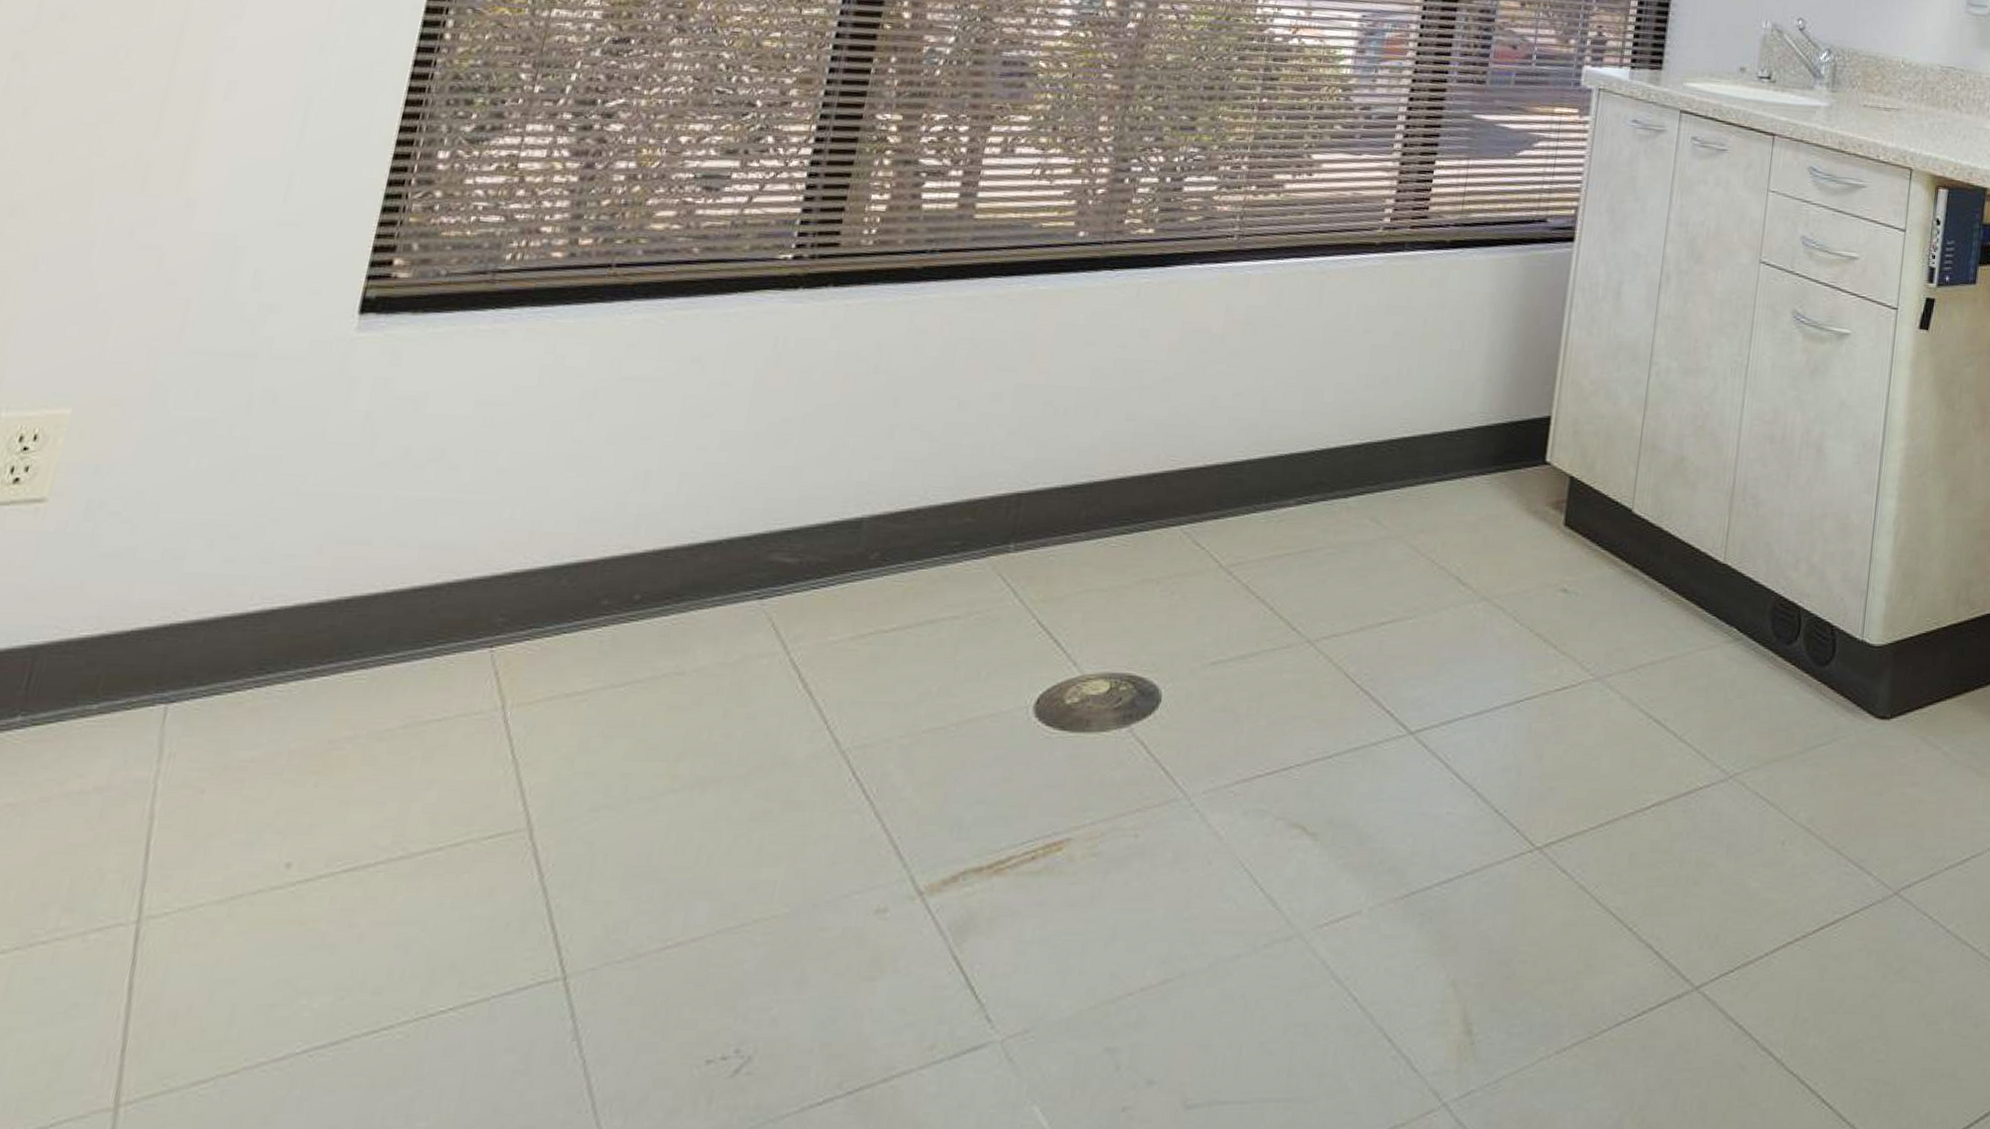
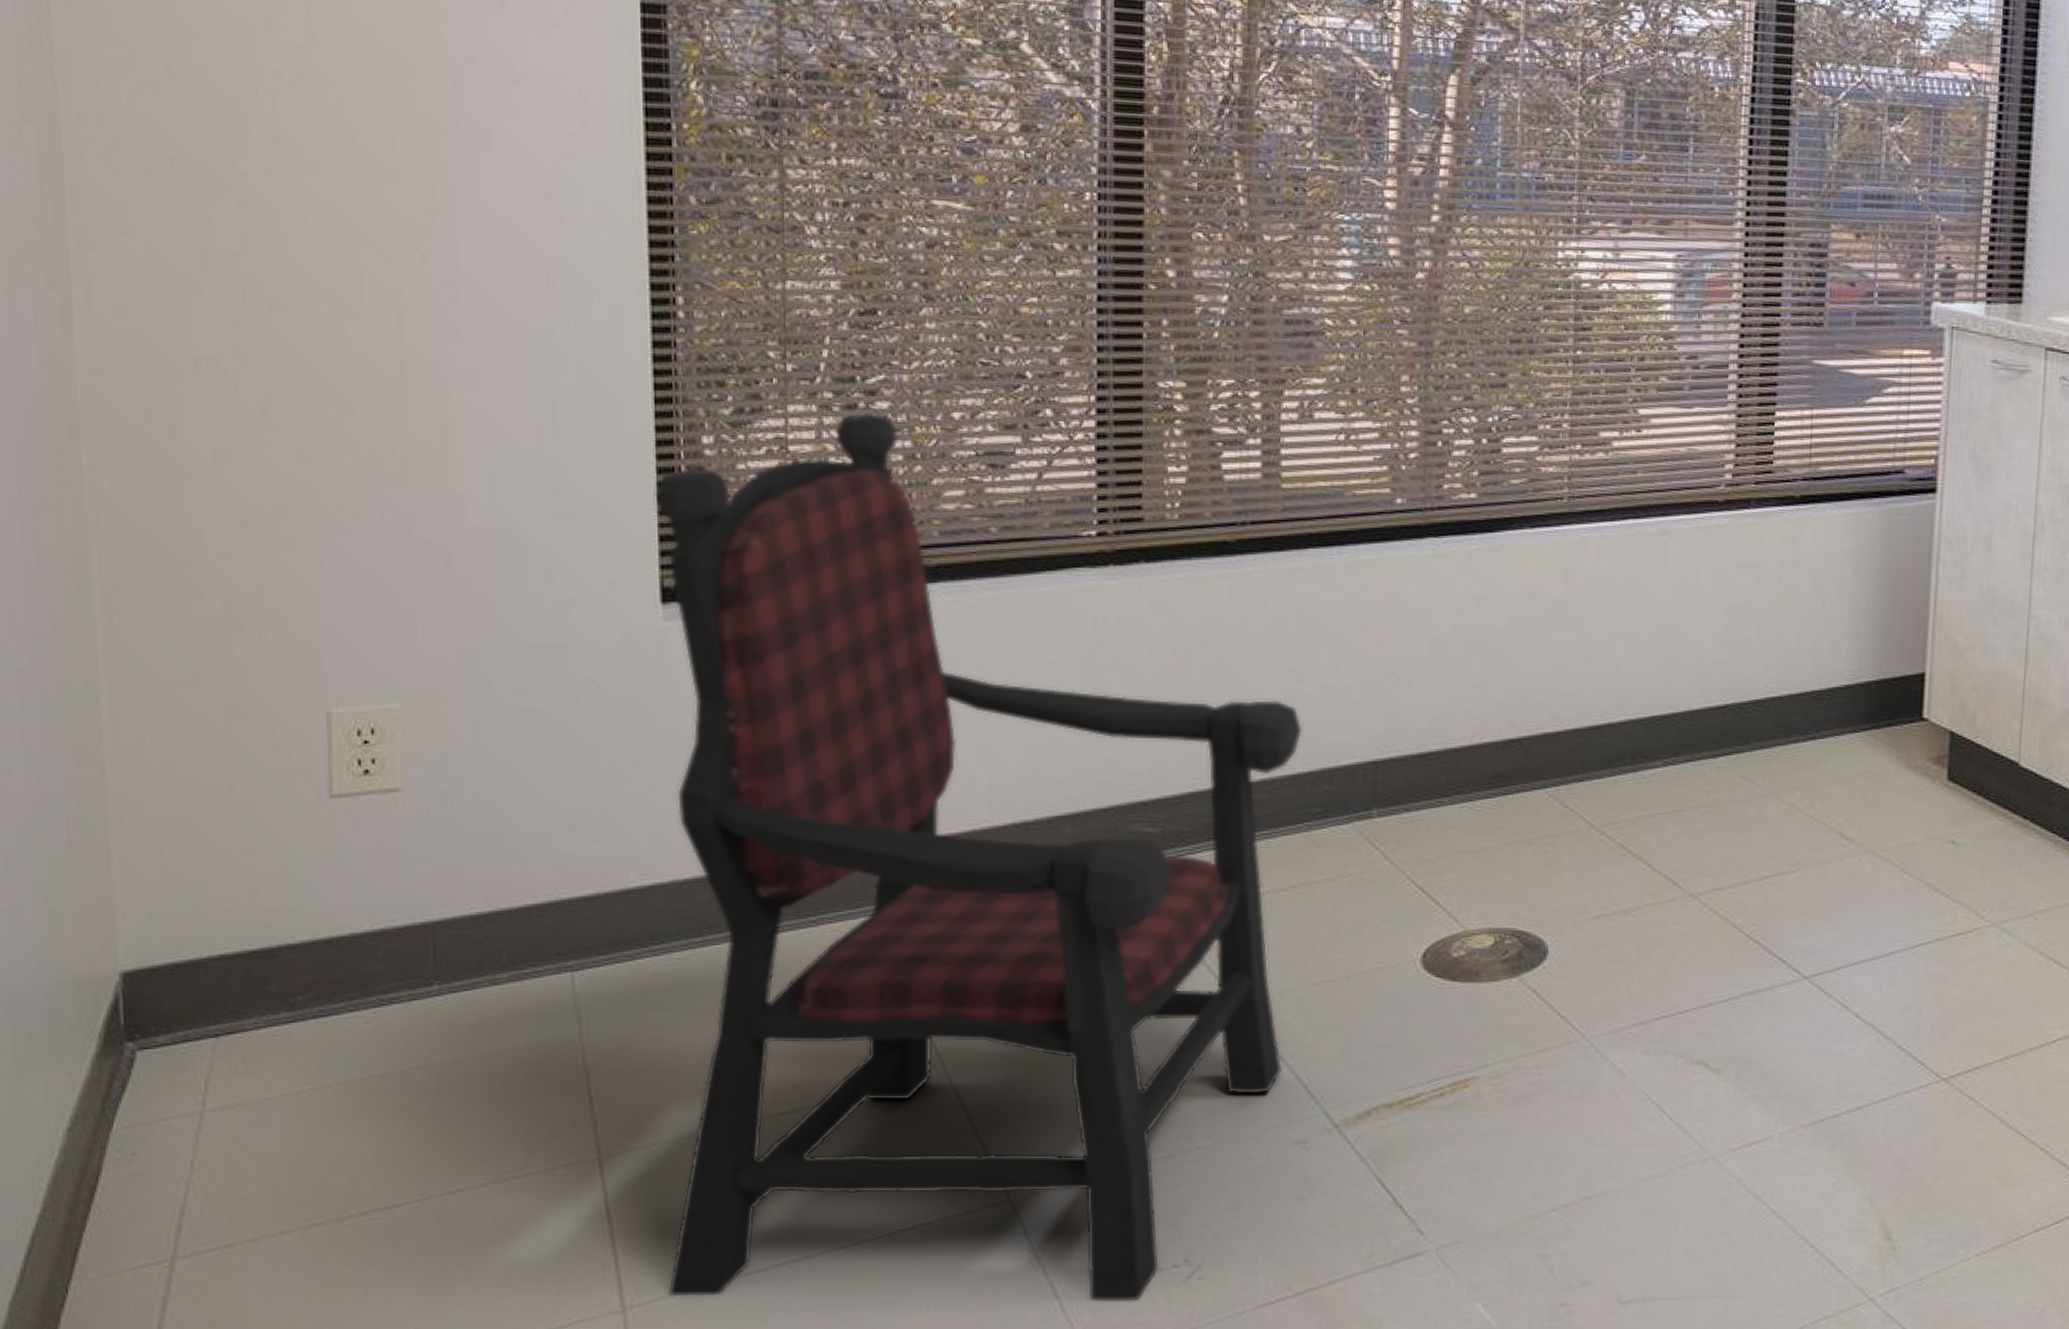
armchair: none [170,133,956,1103] -> present [654,412,1304,1303]

